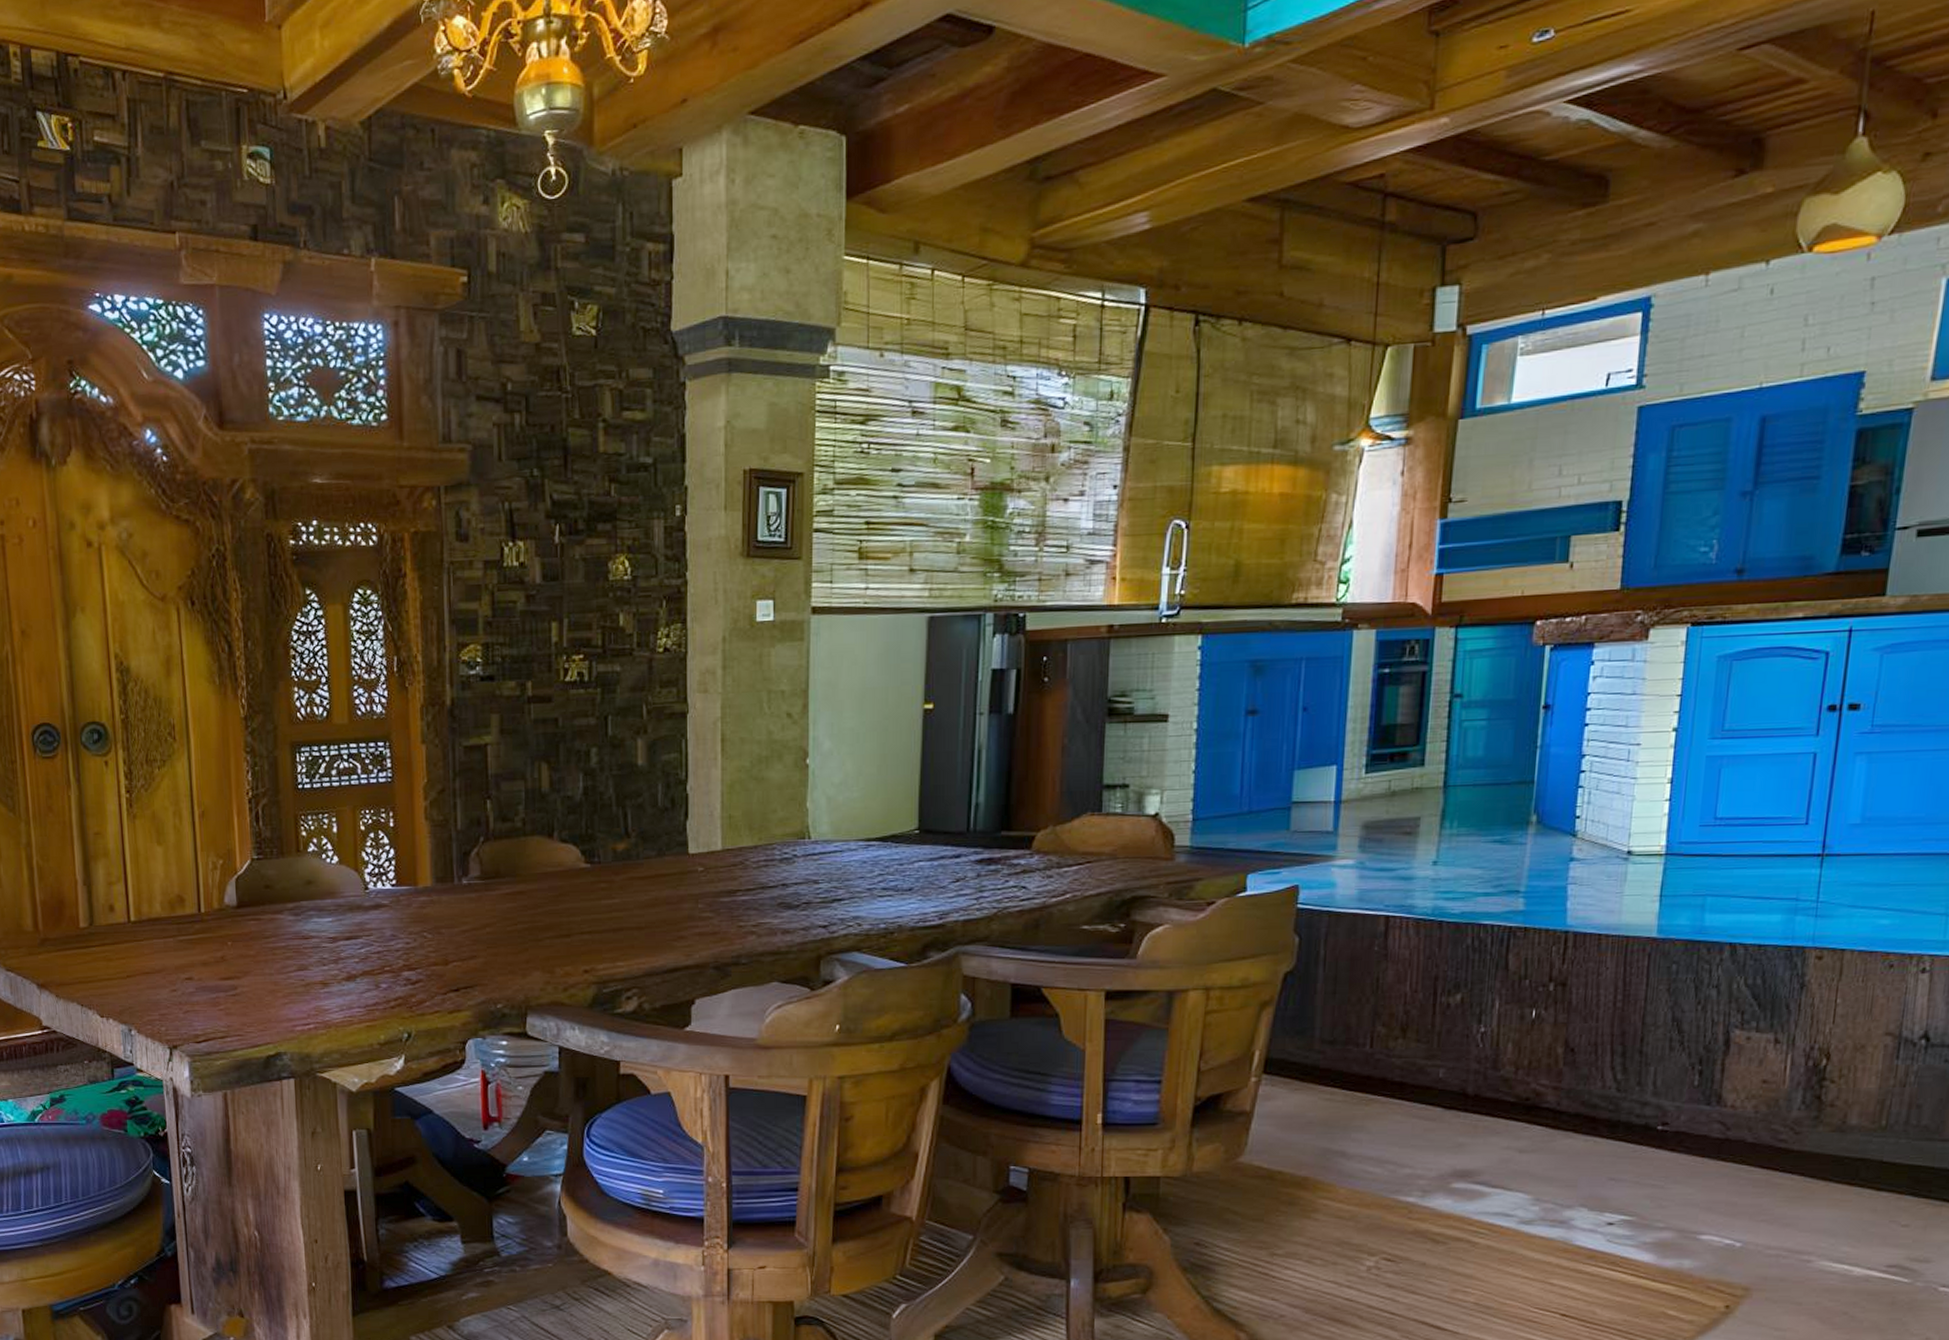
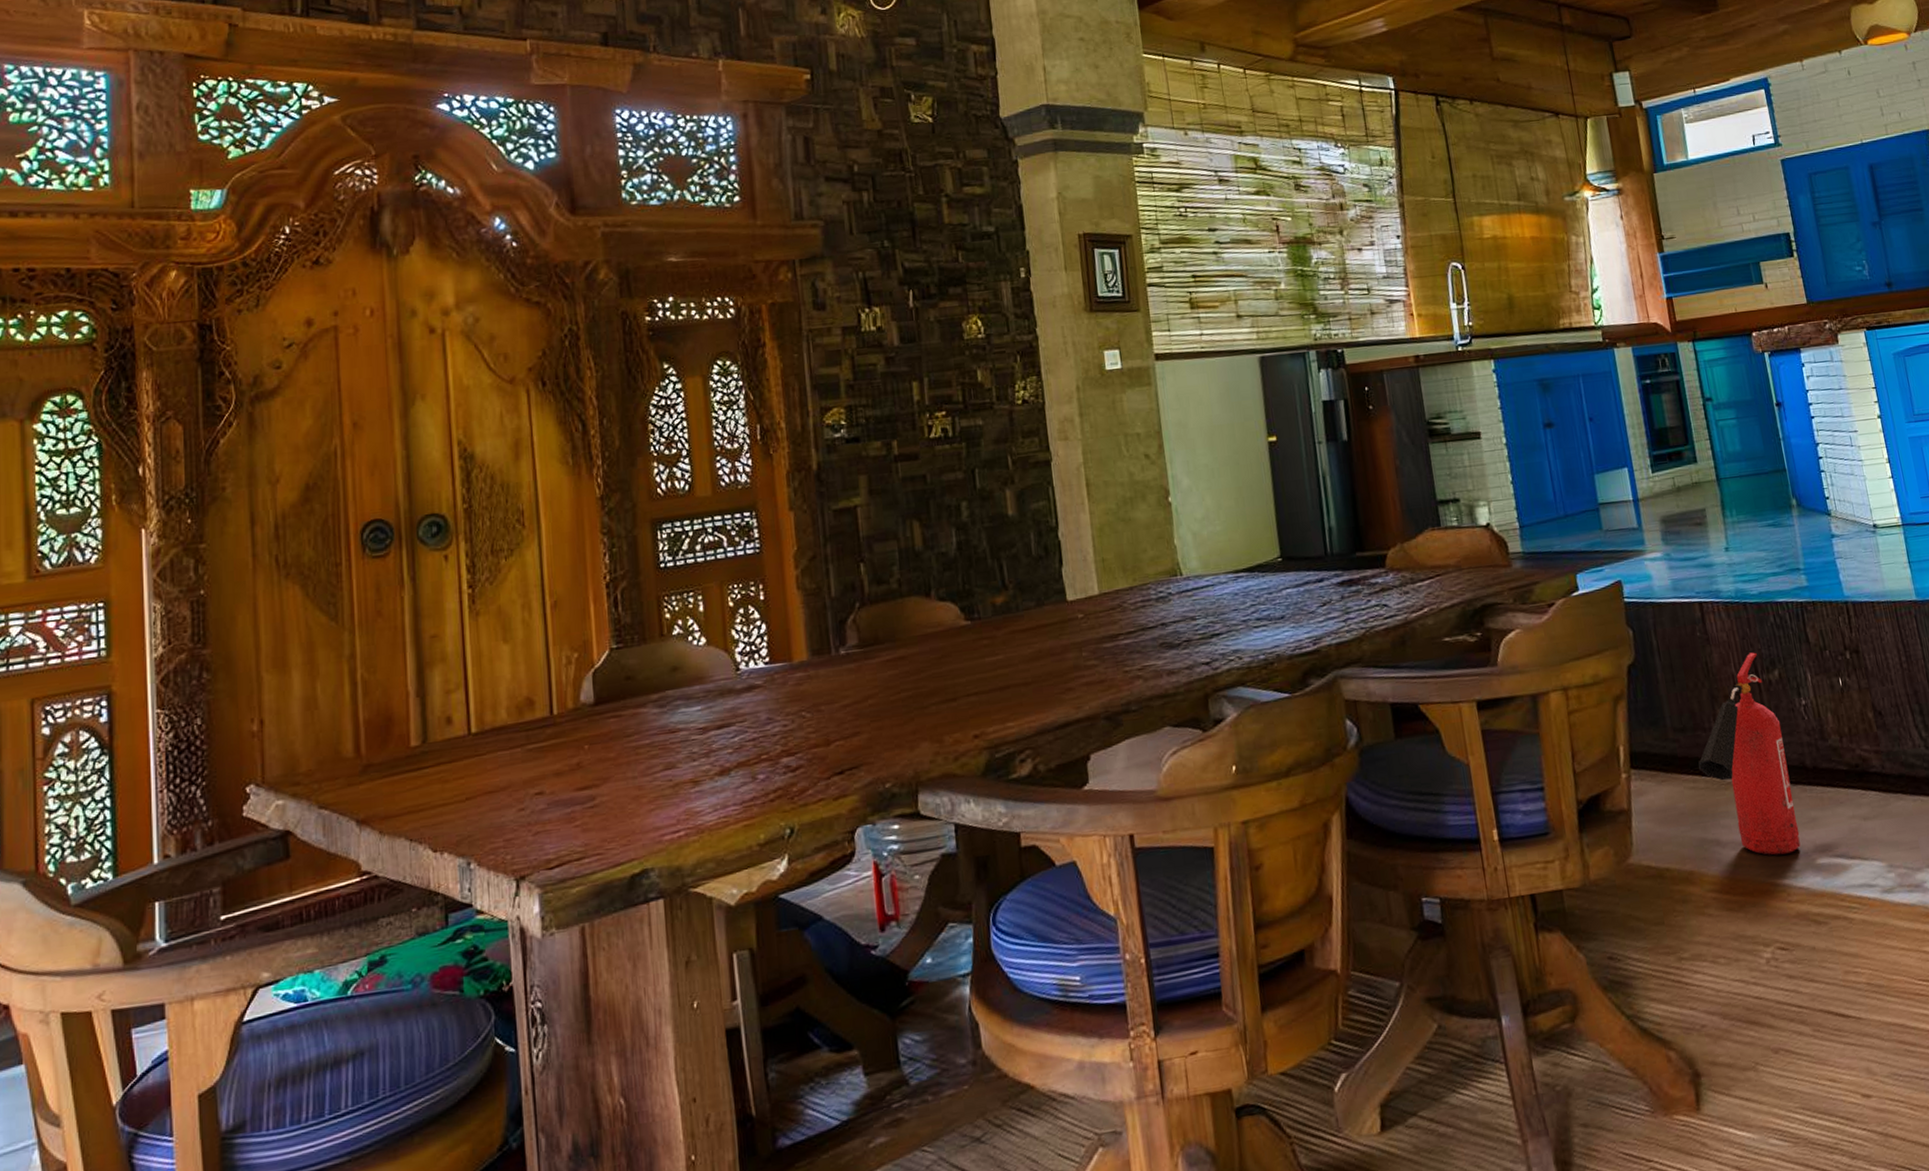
fire extinguisher: none [1340,973,1449,1174] -> present [1698,652,1801,855]

